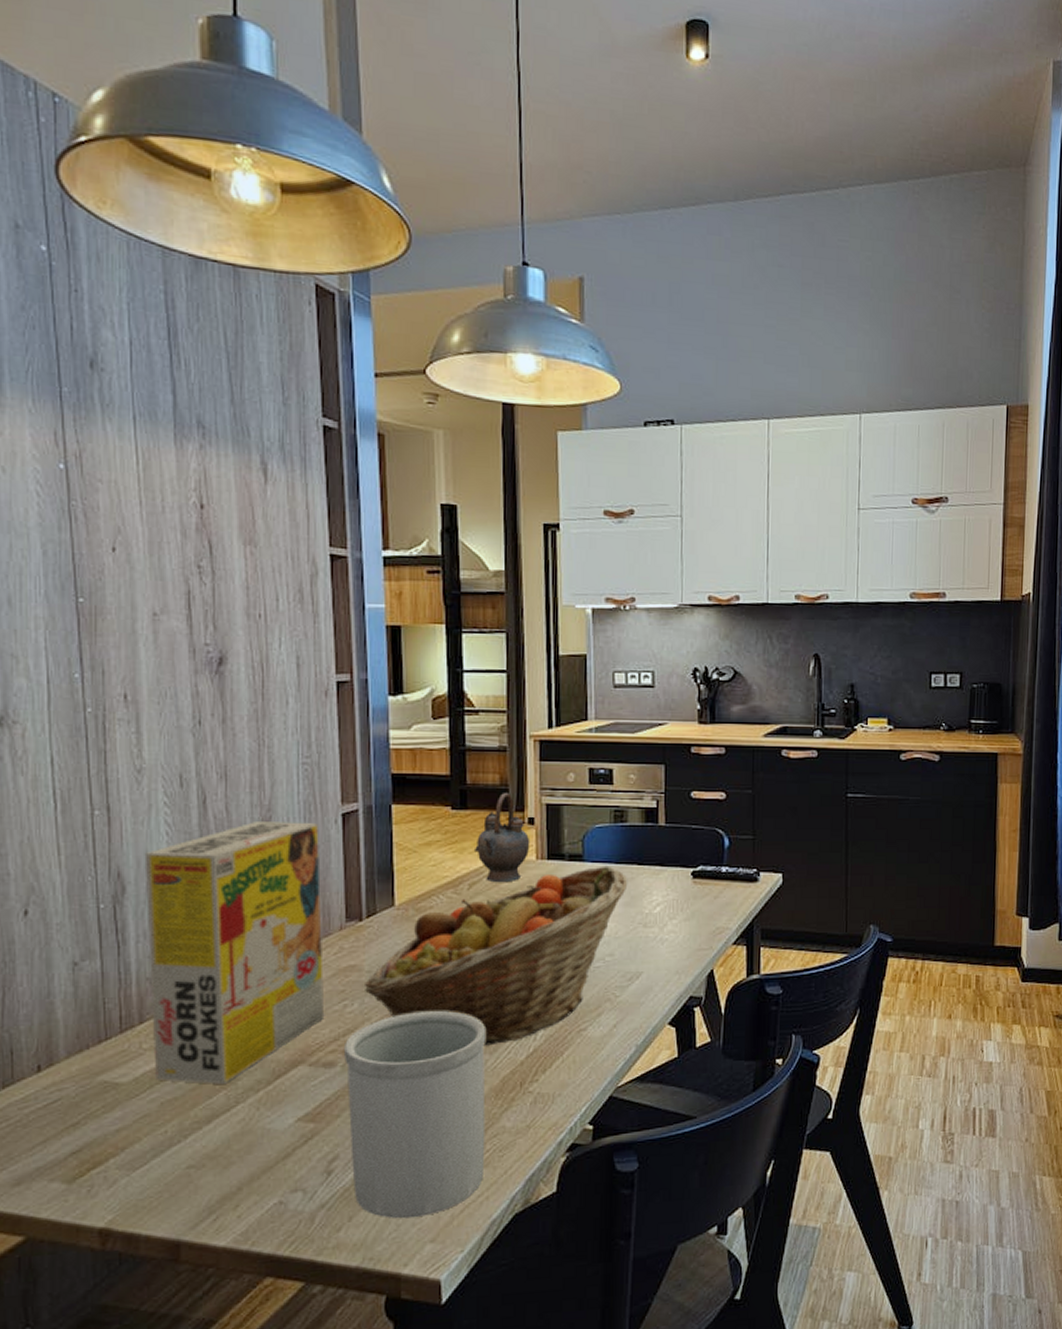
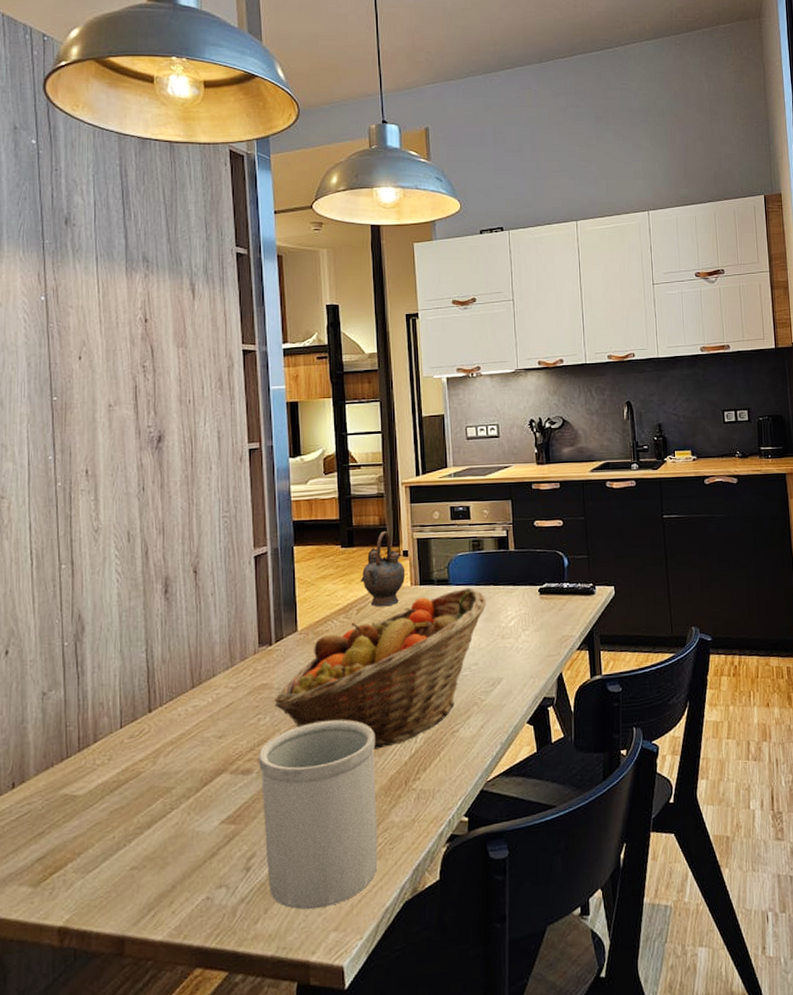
cereal box: present [144,822,325,1084] -> none [99,564,243,793]

